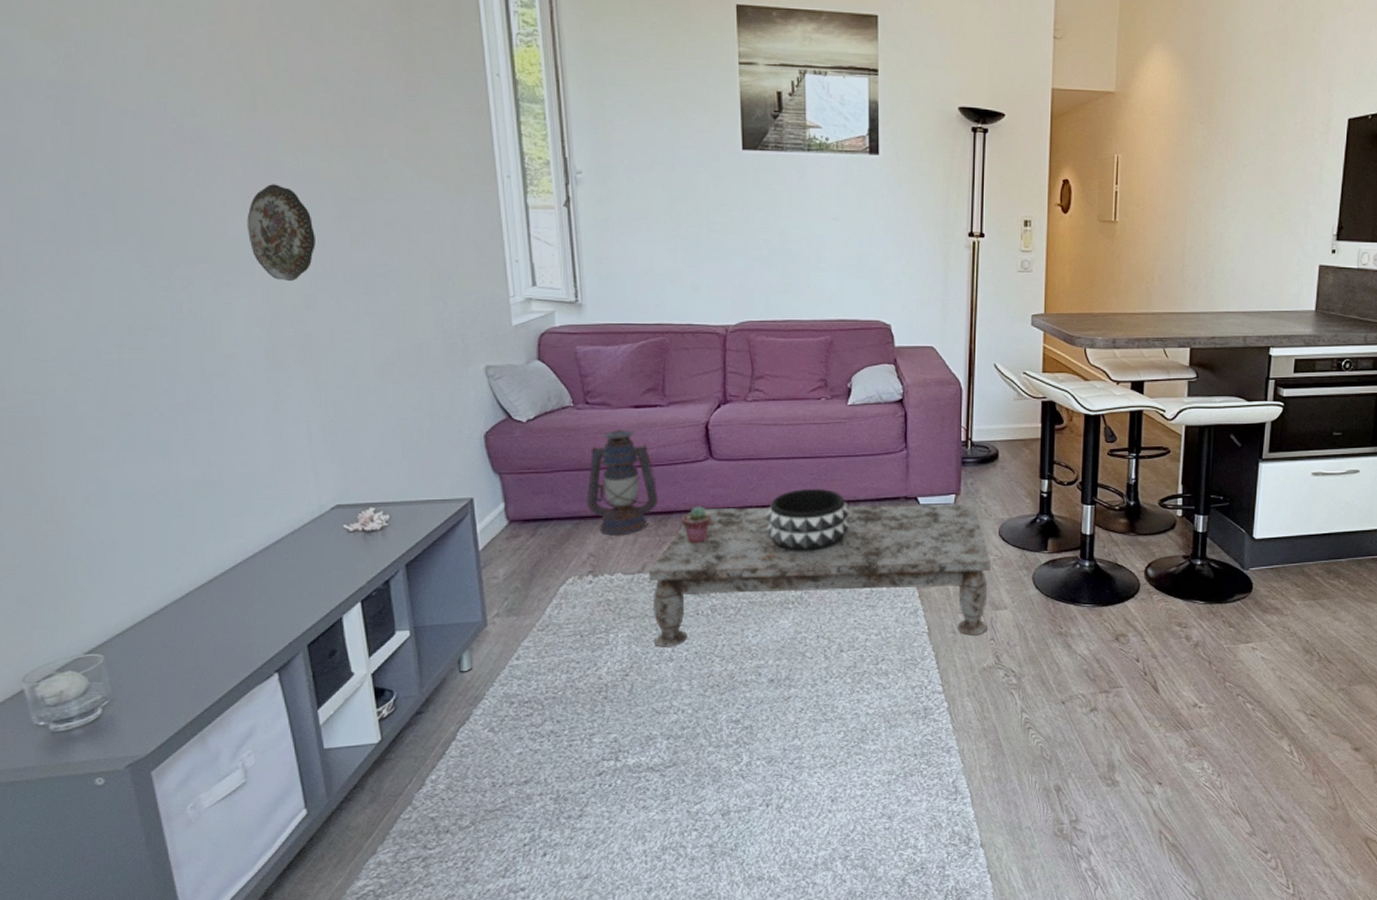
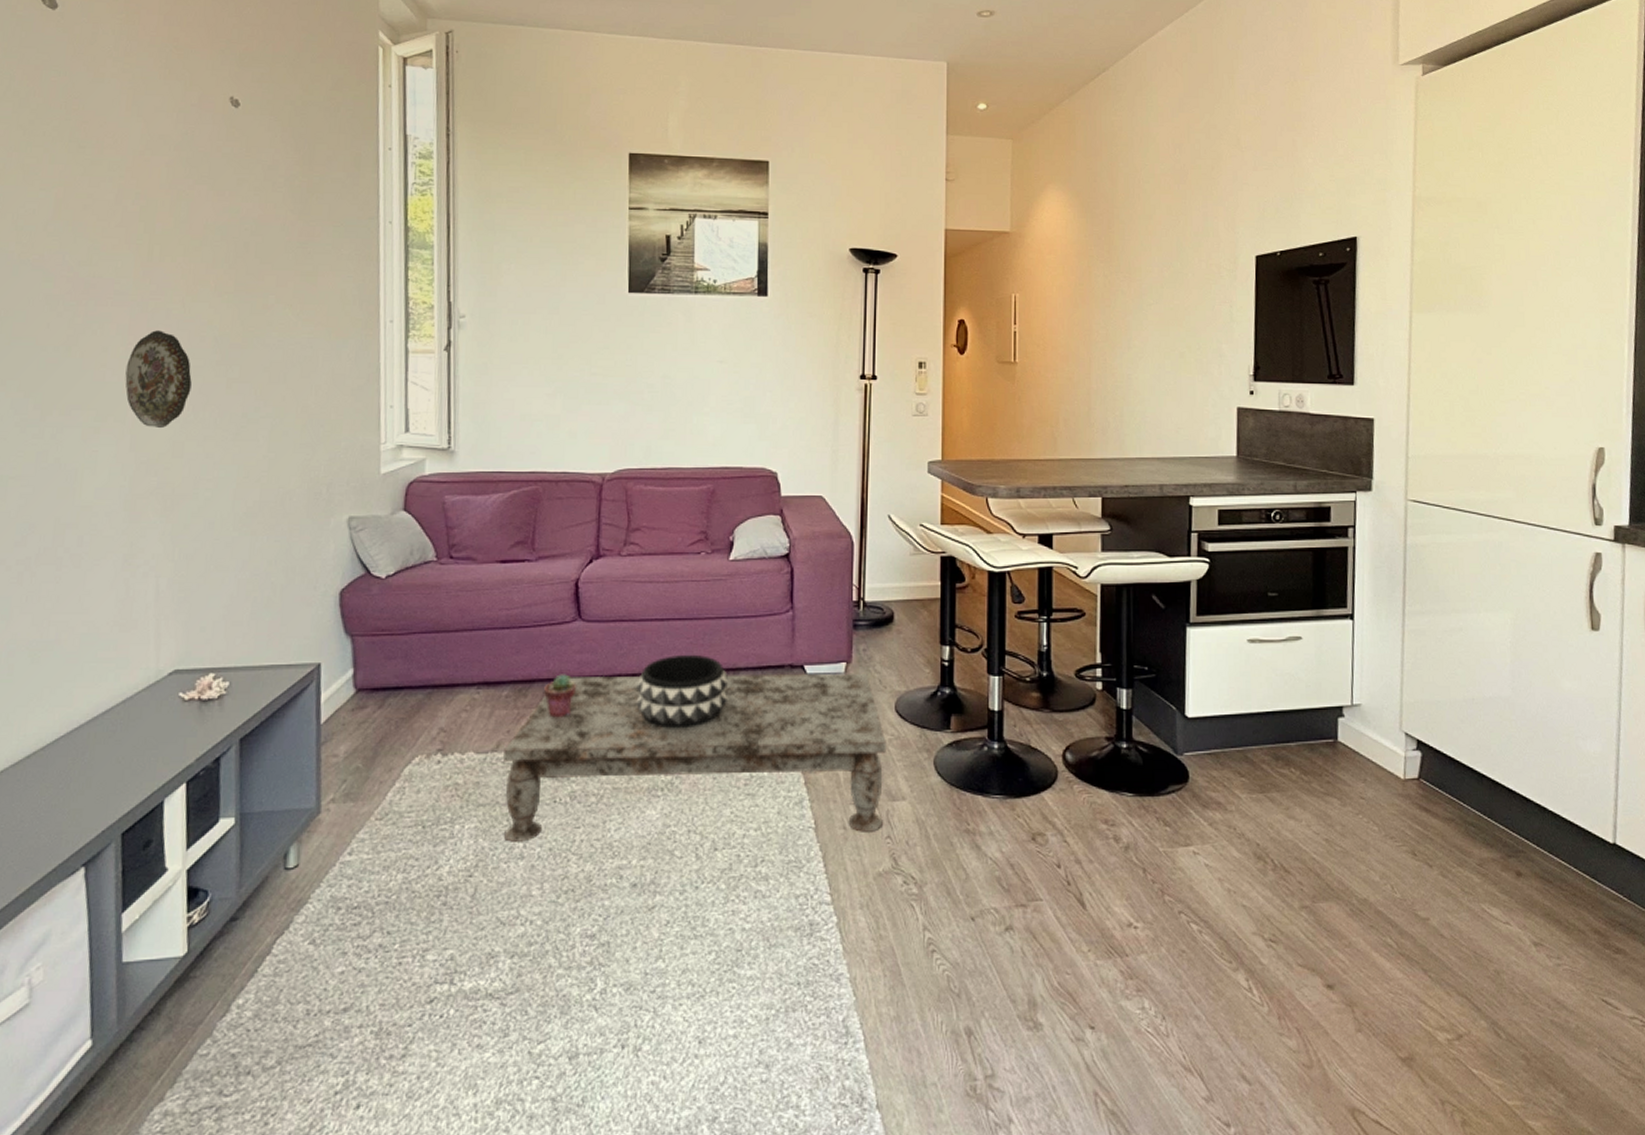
lantern: present [586,430,659,536] -> none [441,587,520,708]

